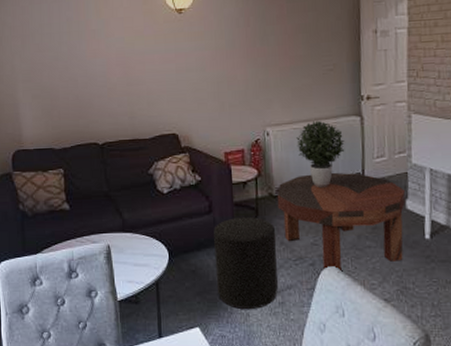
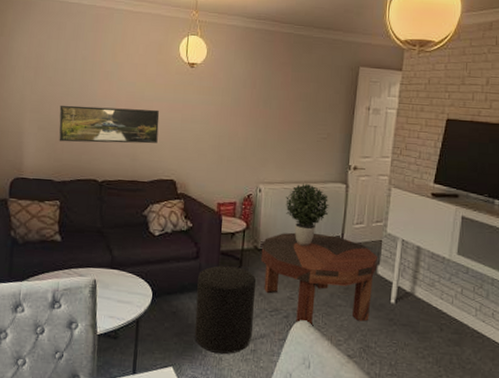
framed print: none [51,62,154,108] -> present [59,105,160,144]

